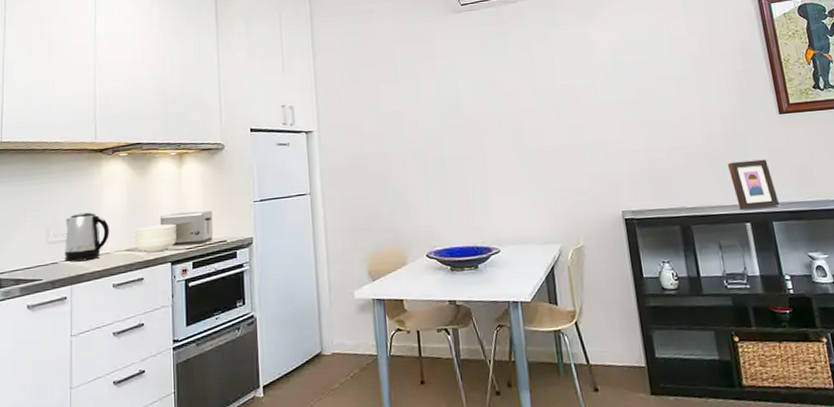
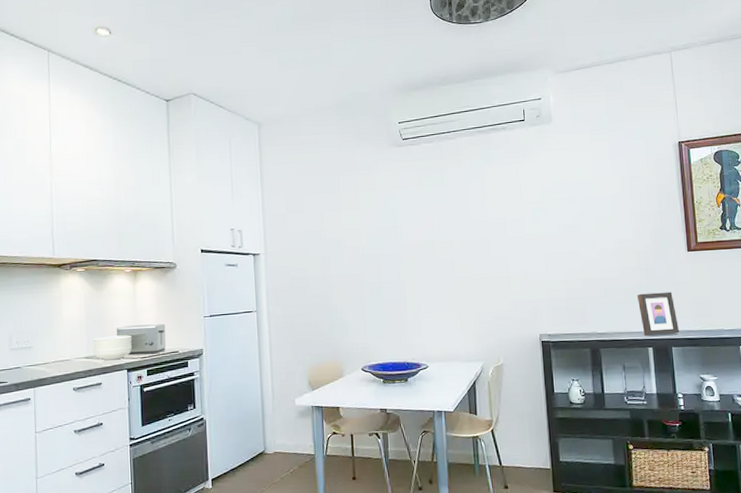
kettle: present [64,212,109,263] -> none [26,322,69,368]

